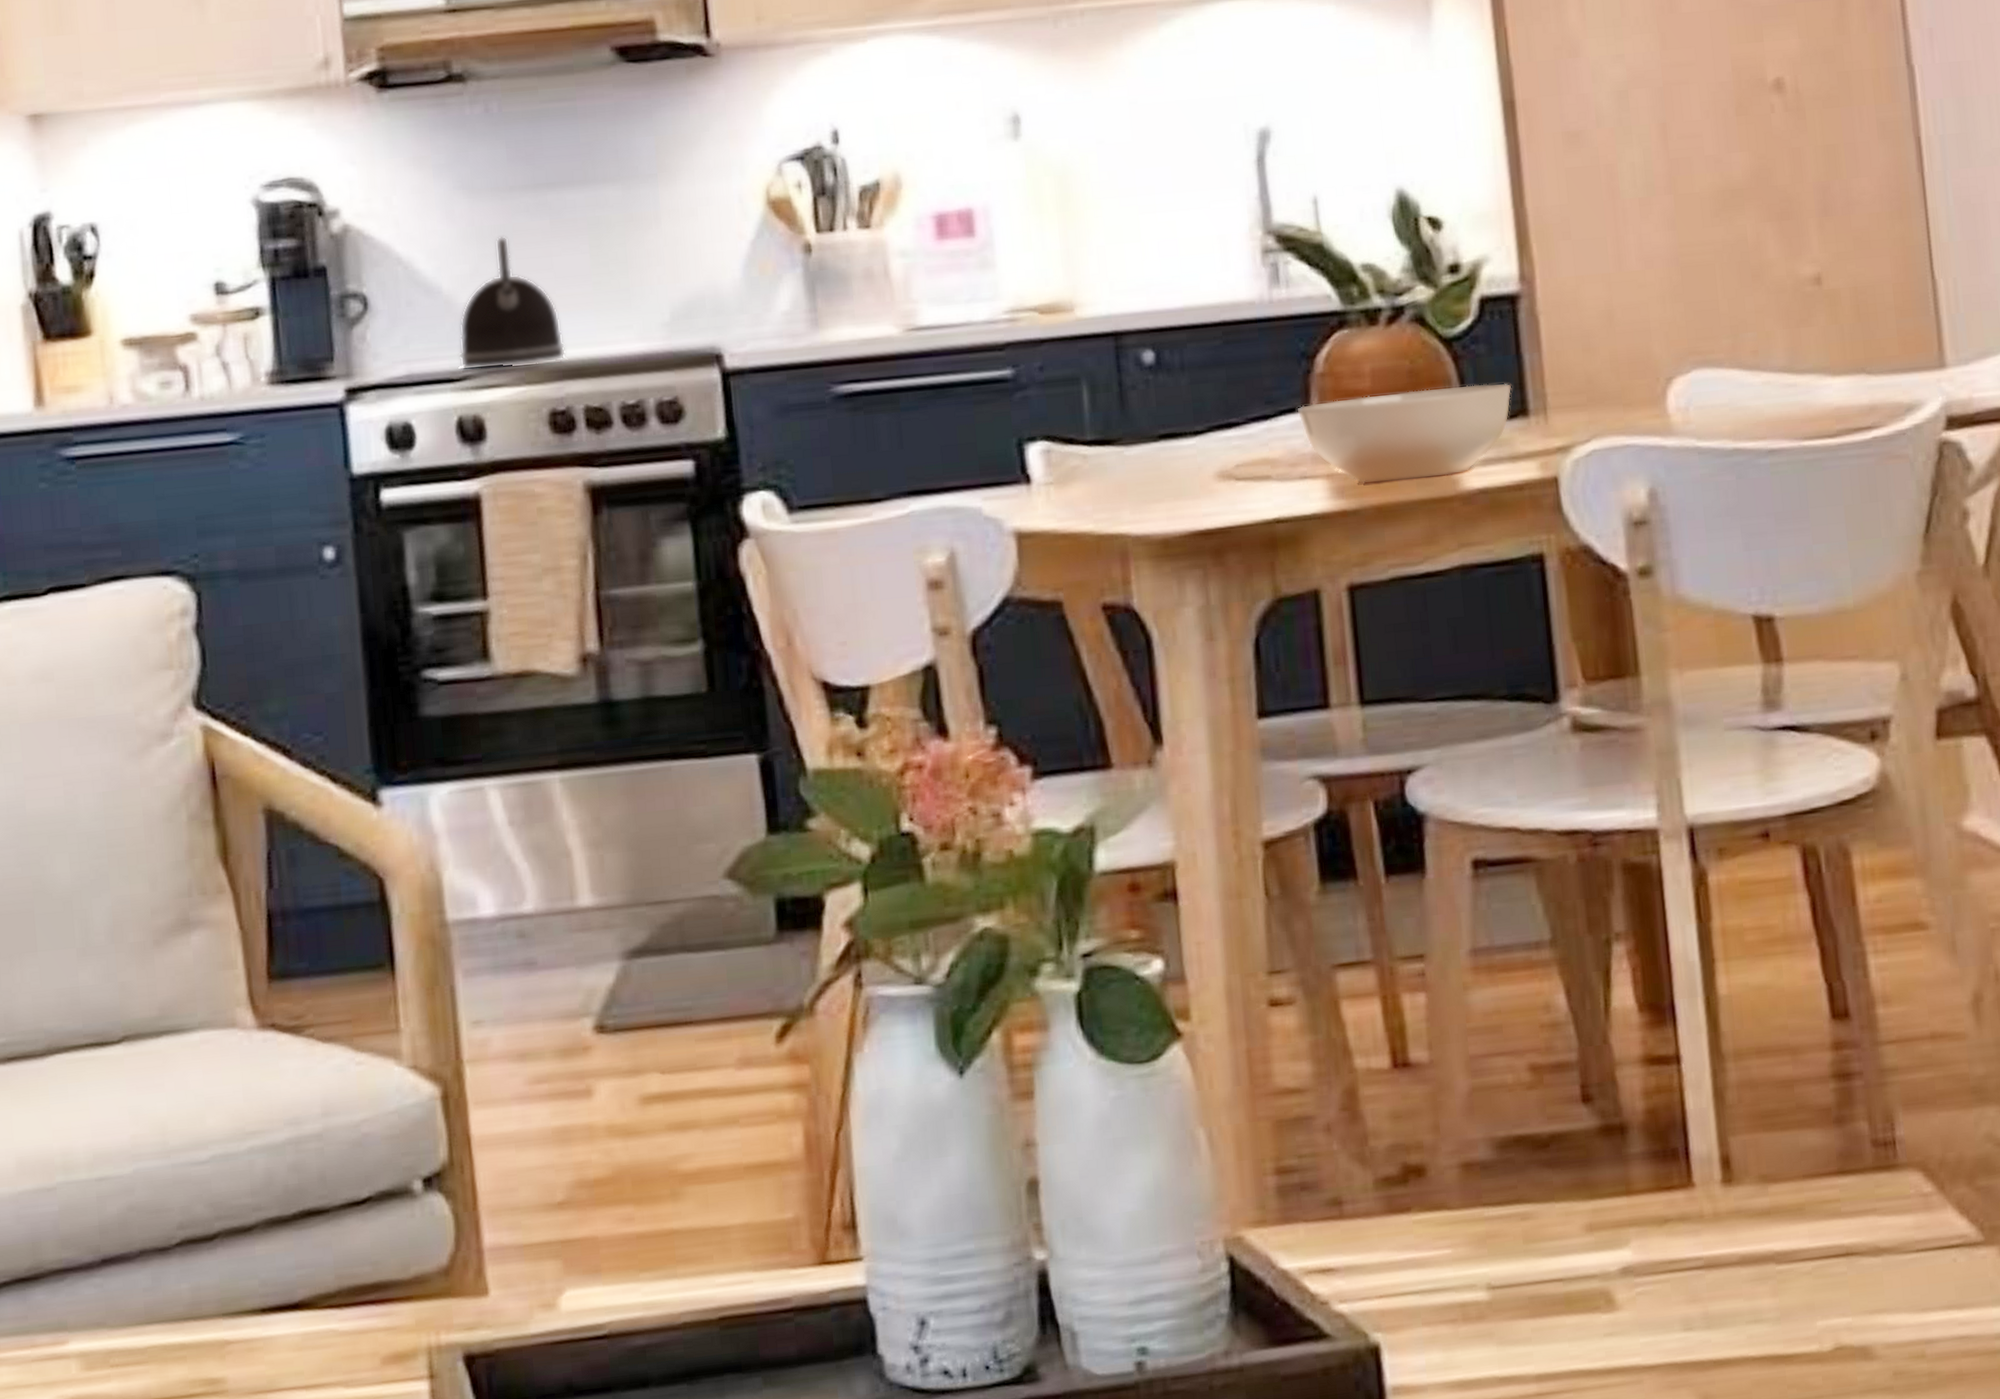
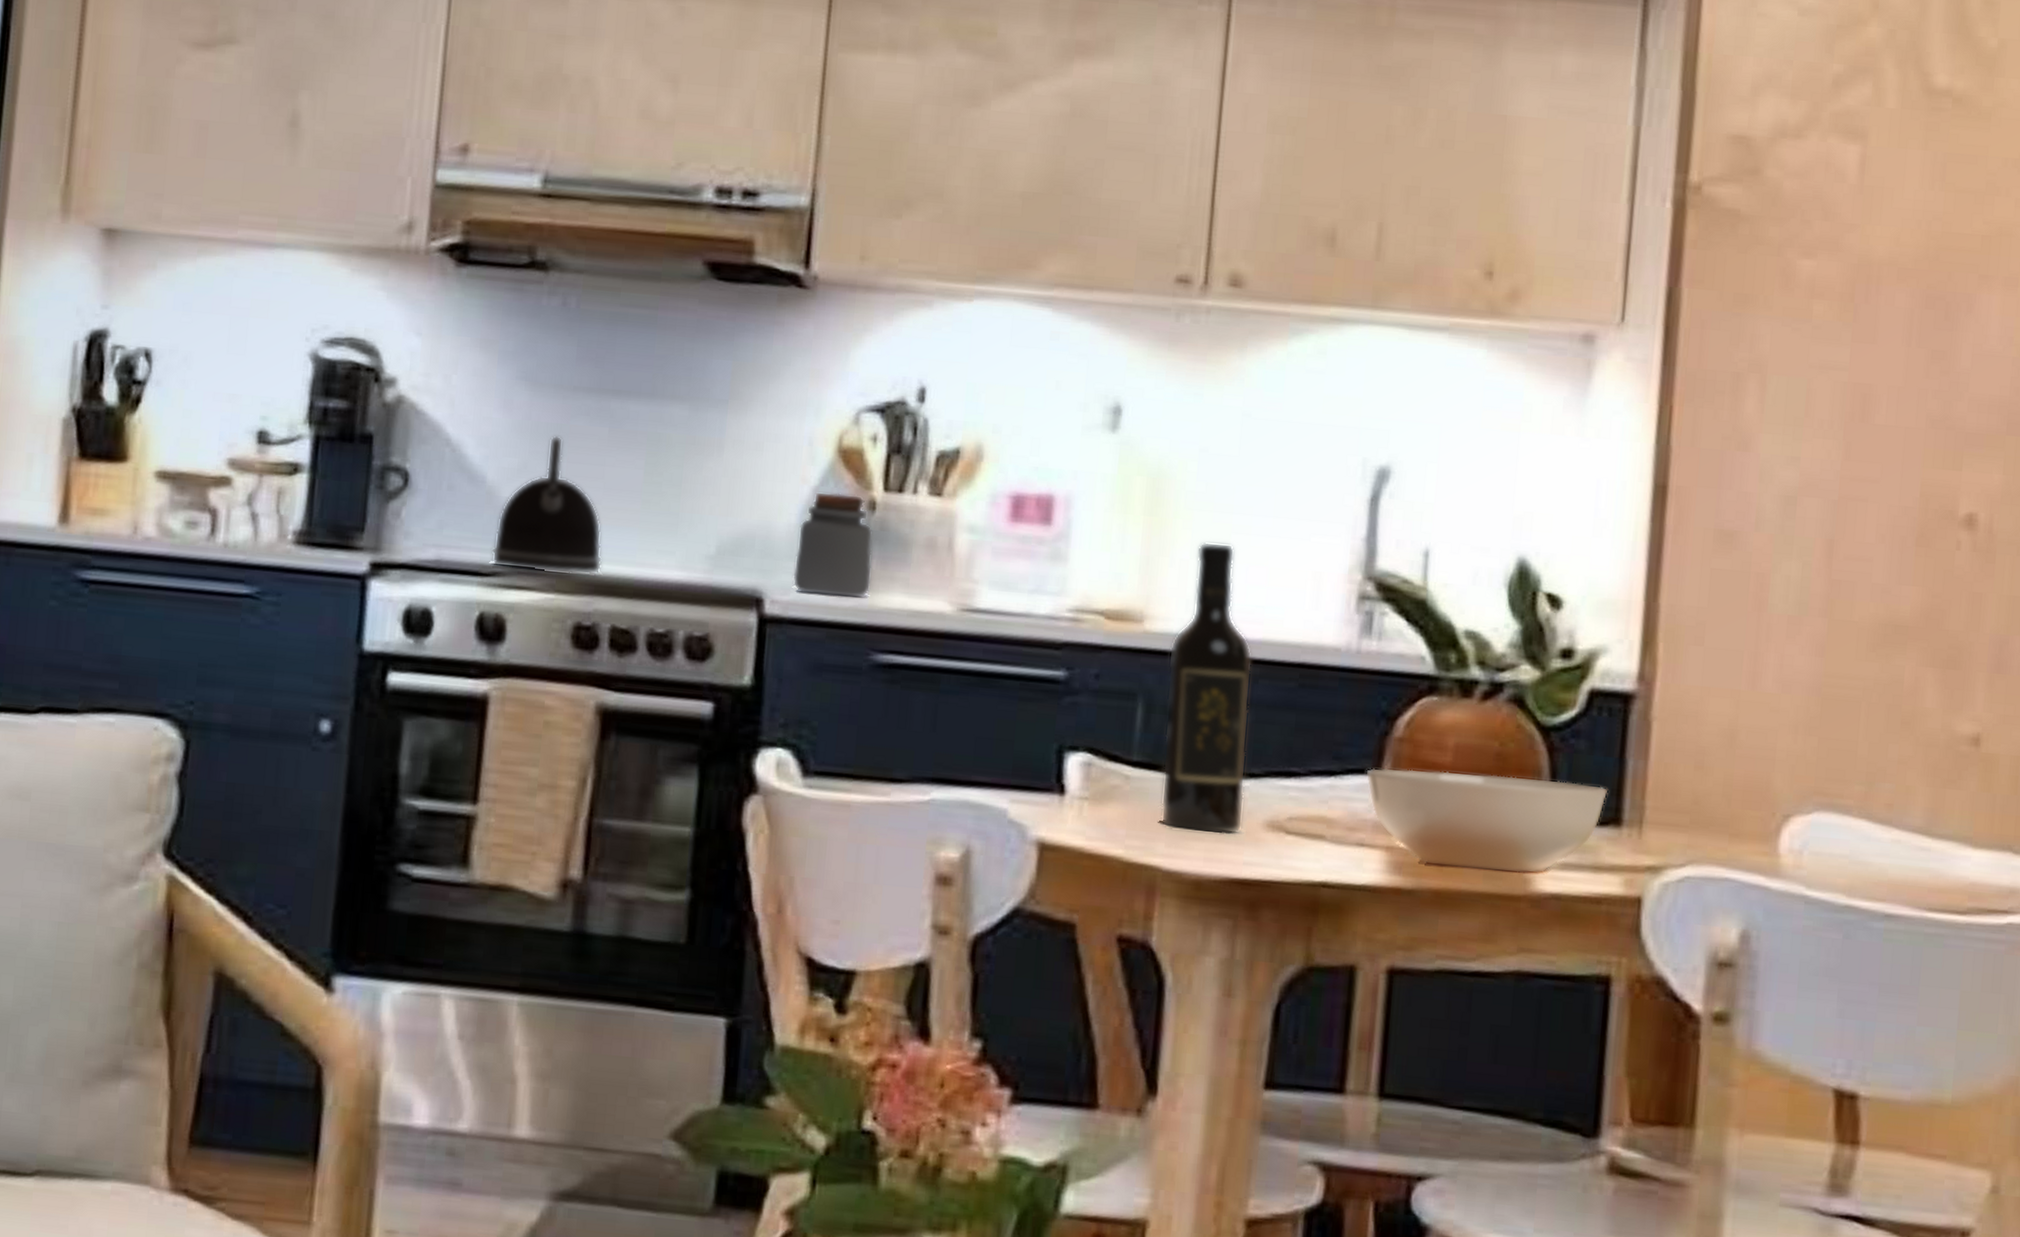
jar: none [744,240,820,342] -> present [793,491,873,598]
wine bottle: none [1101,224,1196,498] -> present [1160,542,1252,835]

